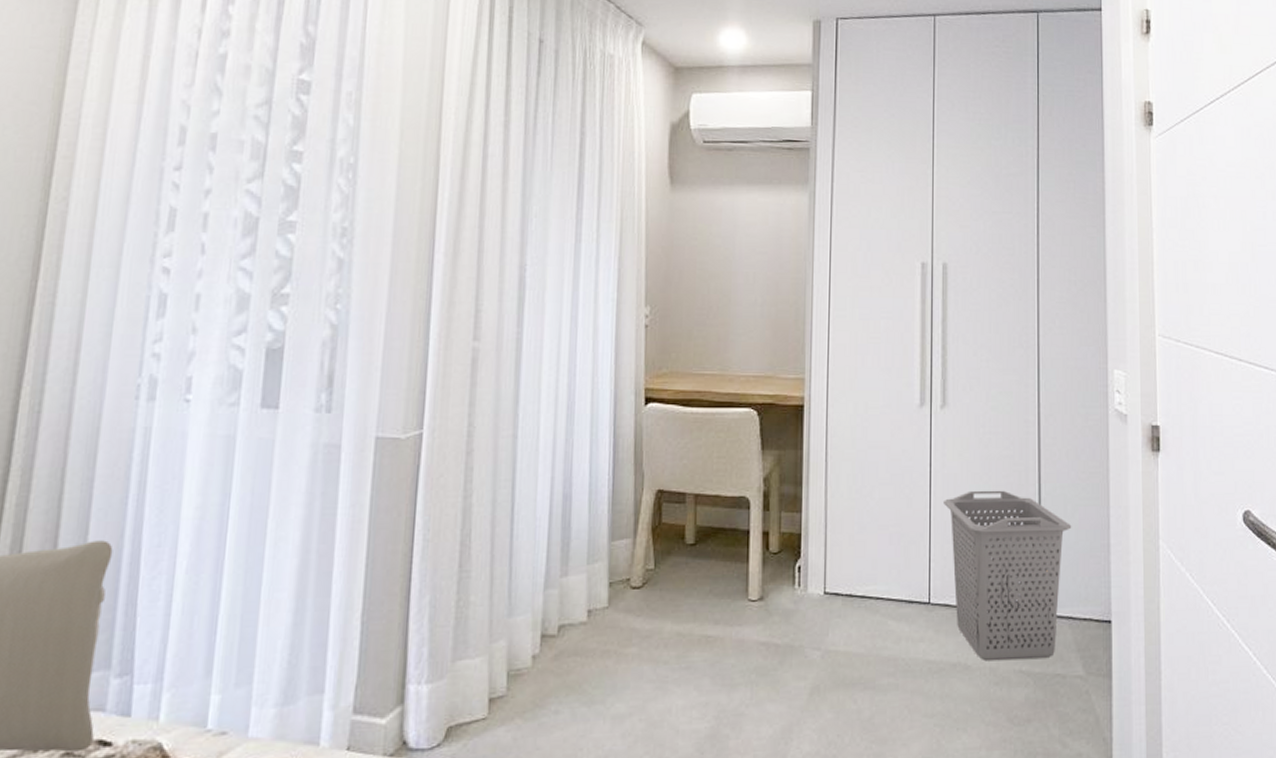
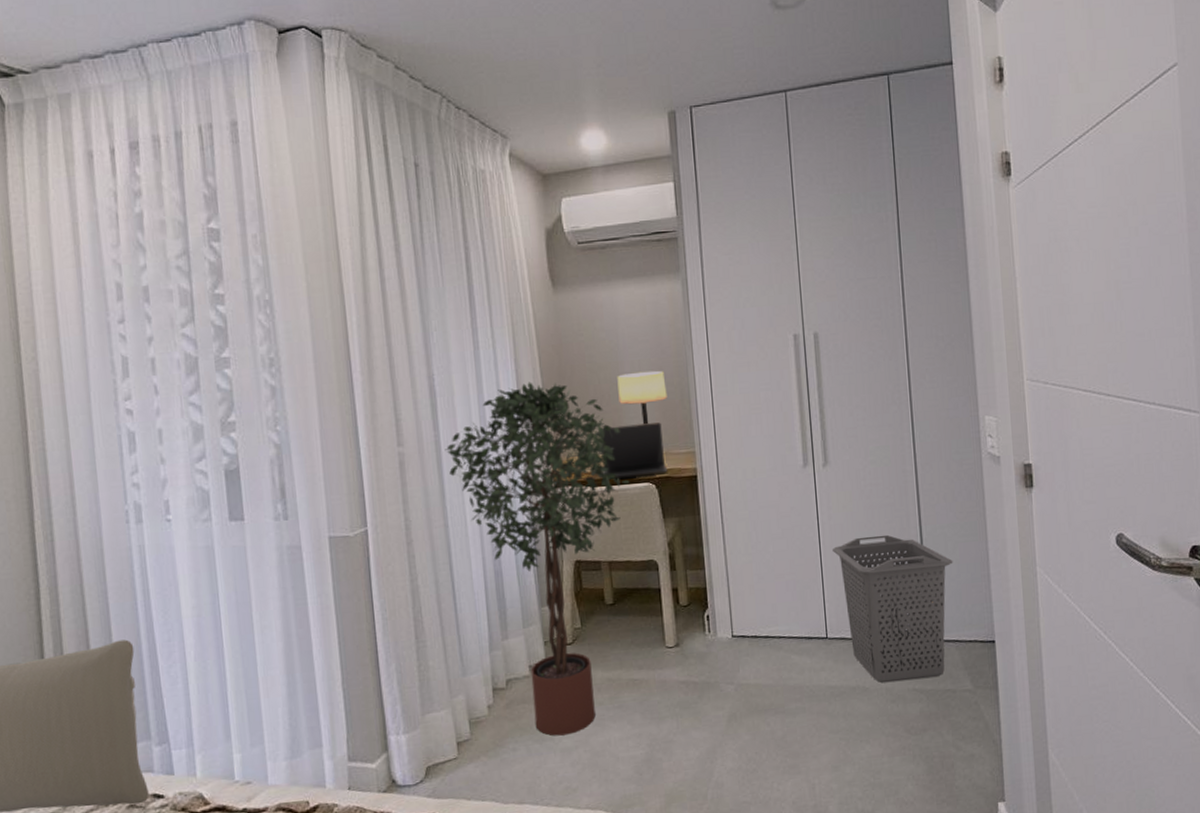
potted tree: none [526,284,729,699] -> present [444,382,630,736]
laptop computer: none [701,342,773,400] -> present [600,422,668,480]
table lamp: none [728,285,781,344] -> present [617,370,667,425]

